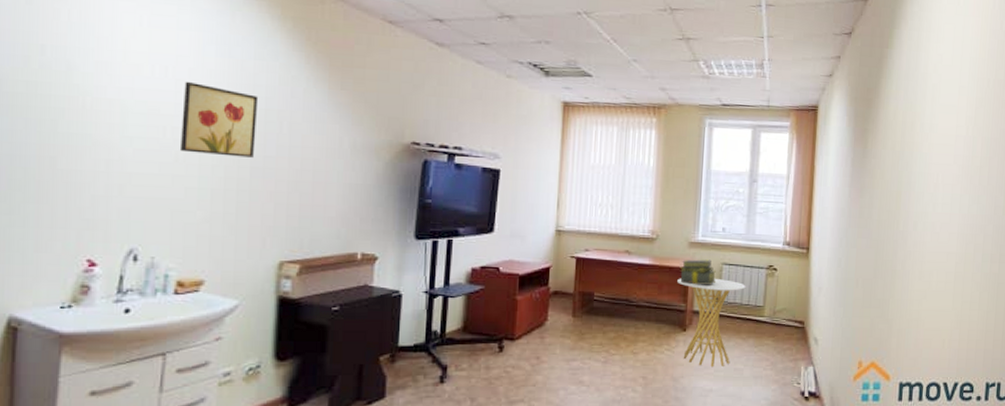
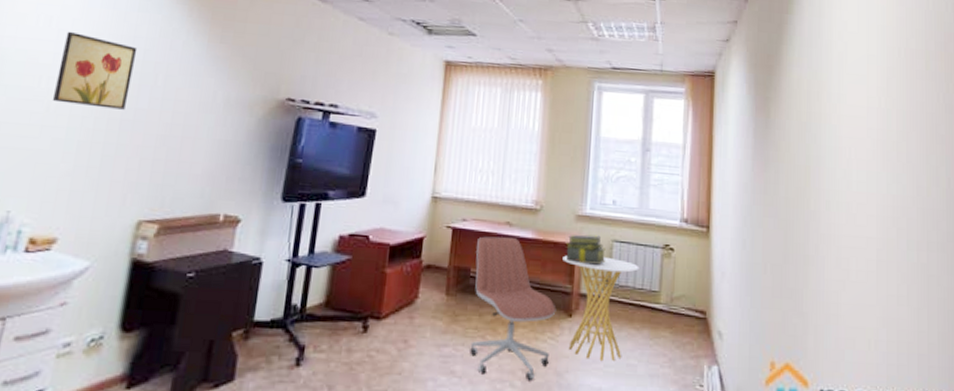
office chair: none [596,264,672,387] -> present [470,236,557,382]

